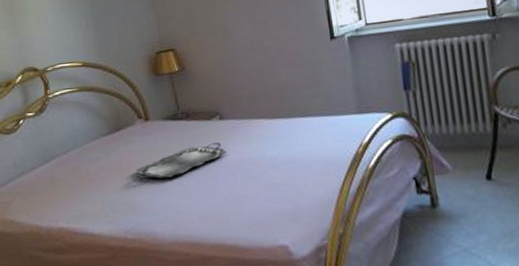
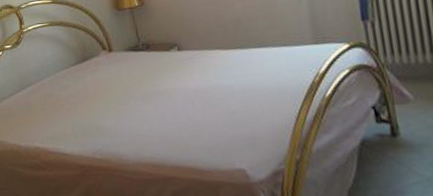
serving tray: present [136,142,227,179] -> none [101,72,185,105]

